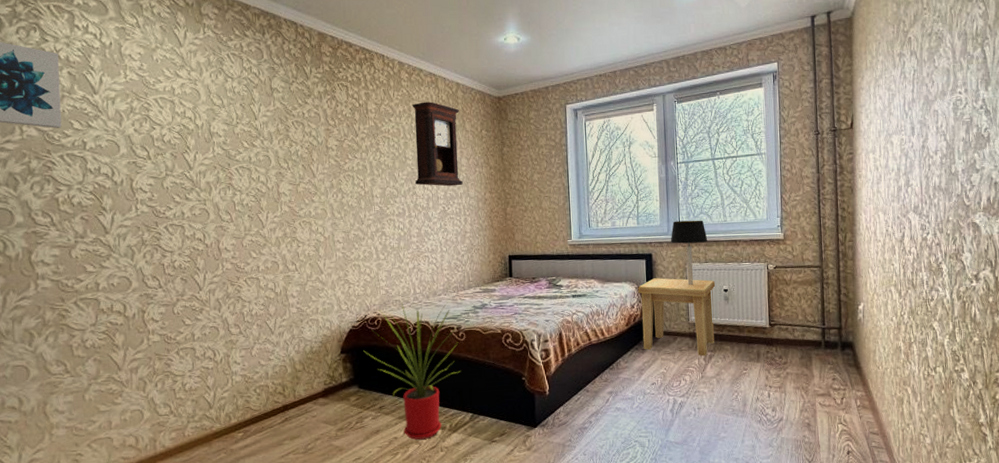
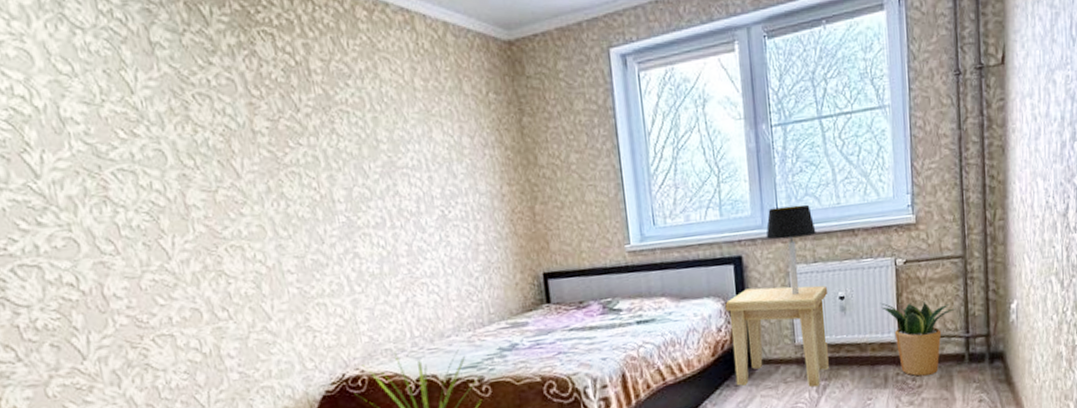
pendulum clock: present [411,102,464,187] -> none [377,52,468,181]
potted plant: none [755,296,815,355] -> present [880,300,956,377]

